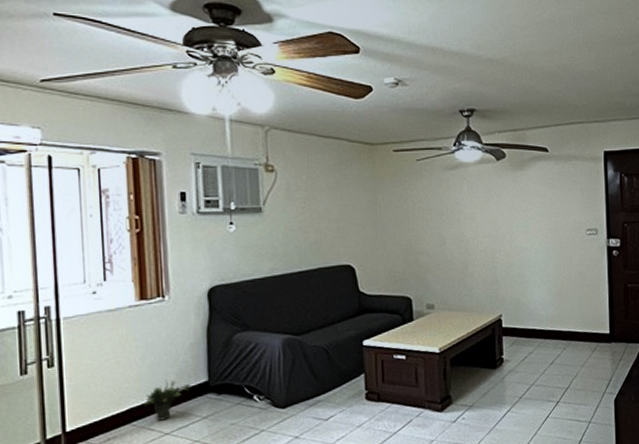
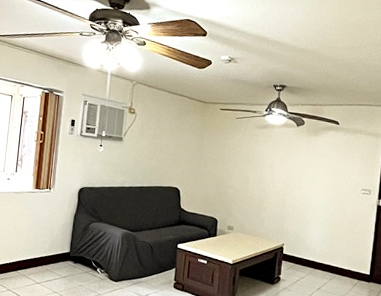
potted plant: present [143,379,192,421] -> none [26,246,59,274]

